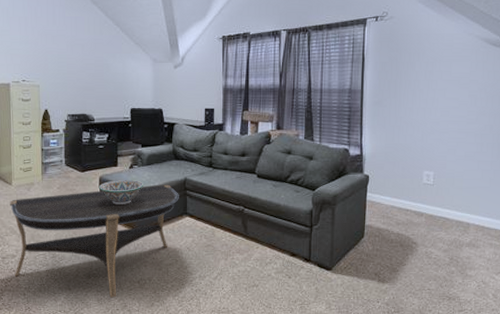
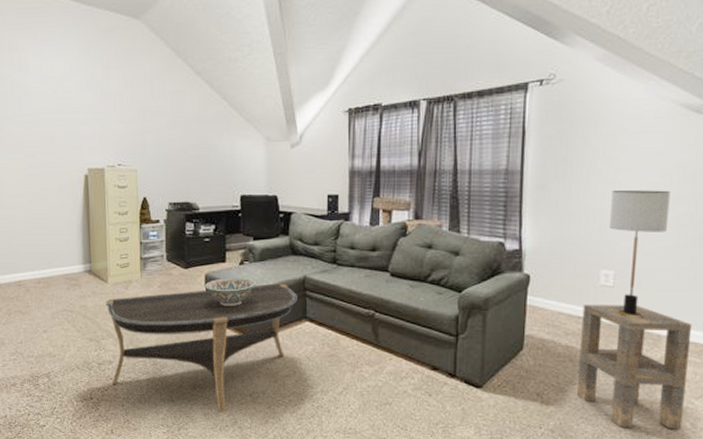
side table: none [405,199,493,300] -> present [576,305,693,430]
table lamp: none [429,107,475,210] -> present [608,190,671,318]

